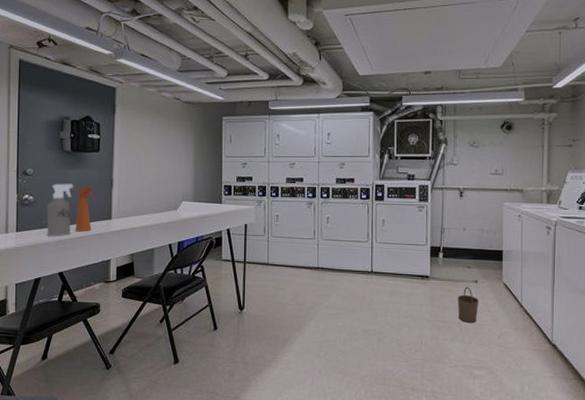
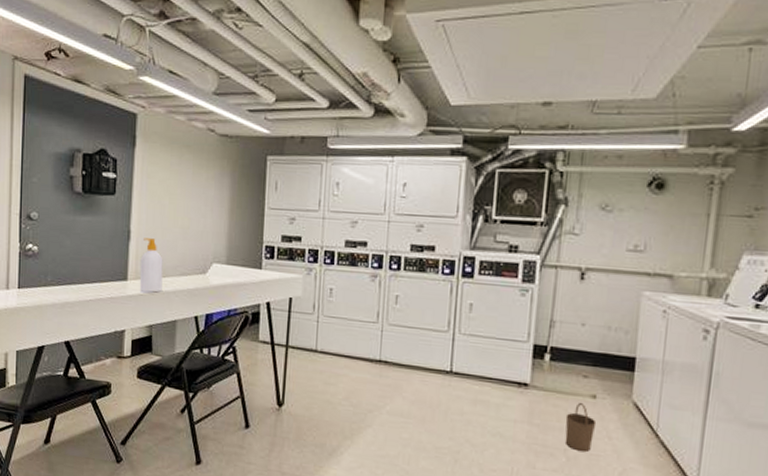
spray bottle: present [46,183,73,237] -> none [52,232,83,298]
spray bottle: present [75,186,96,232] -> none [84,237,109,294]
soap bottle: none [122,185,141,228] -> present [139,238,163,293]

